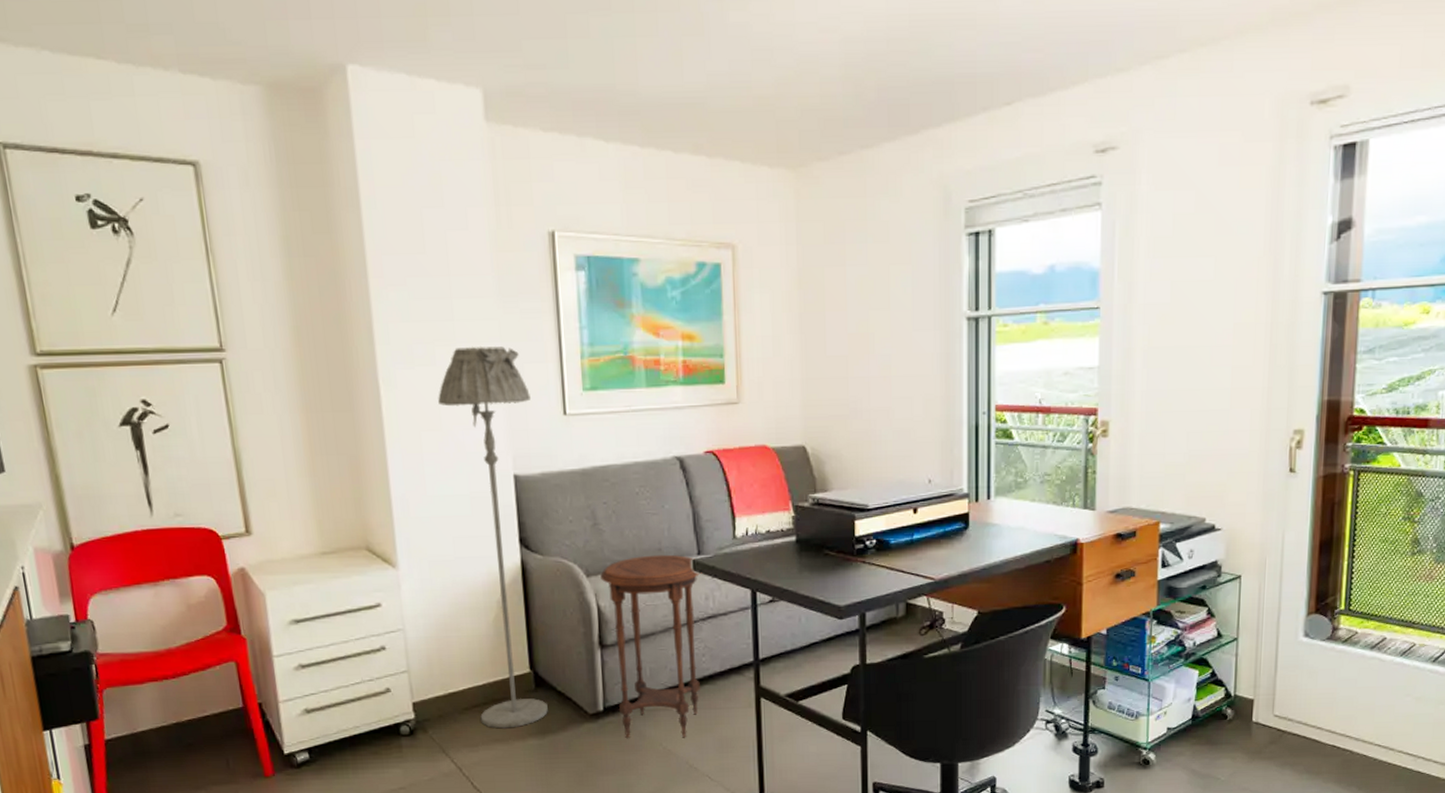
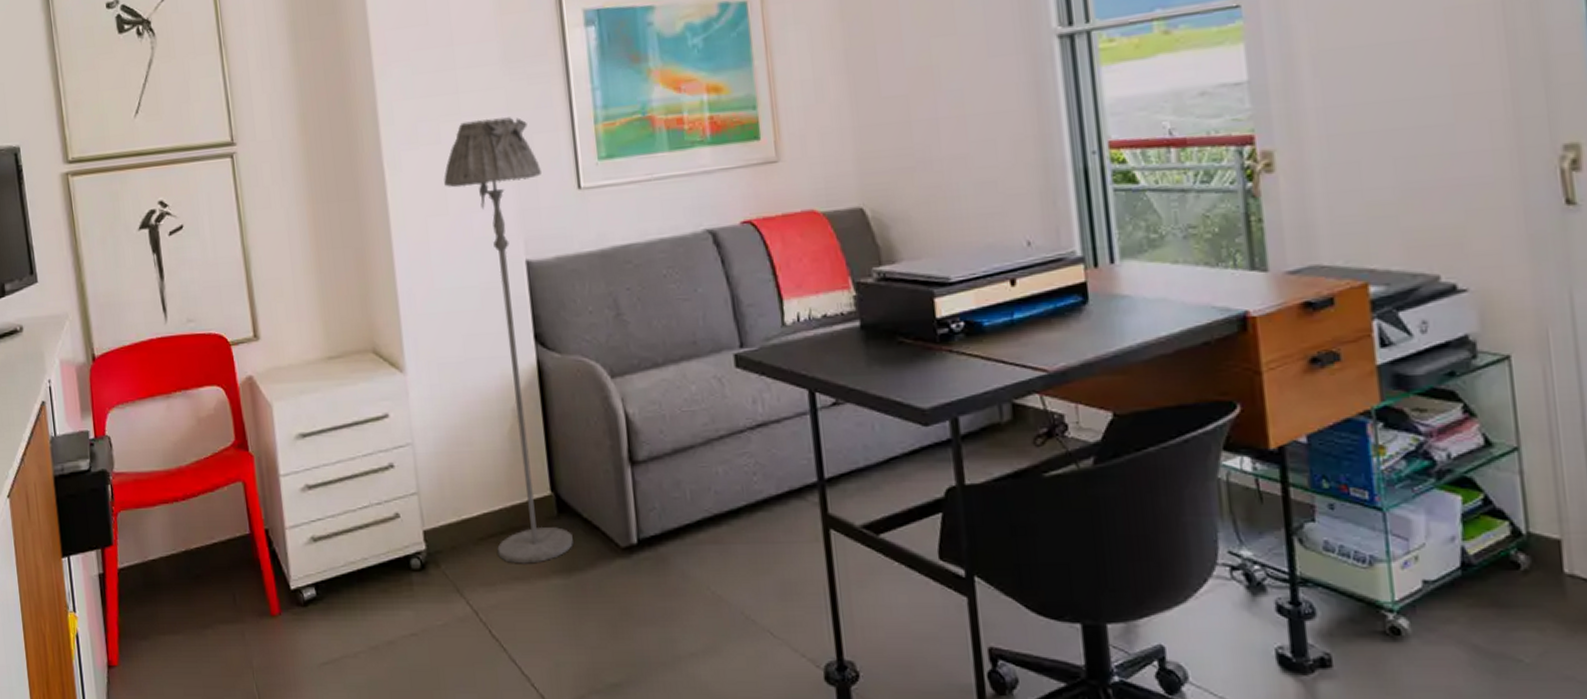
side table: present [600,554,702,738] -> none [626,348,753,581]

